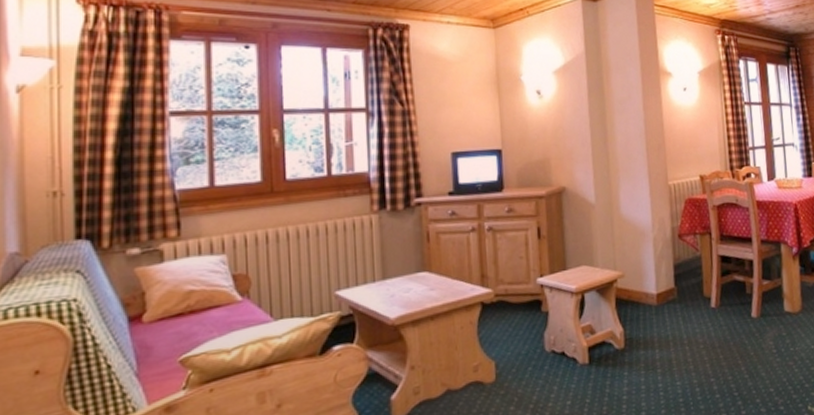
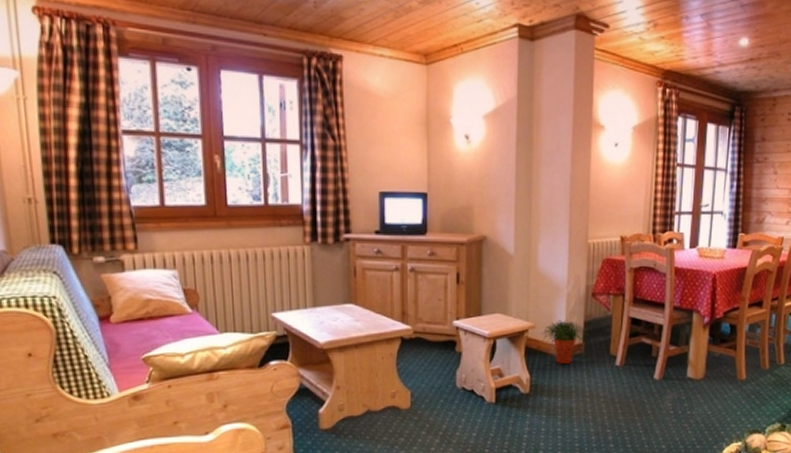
potted plant: none [630,265,682,313] -> present [541,320,591,364]

